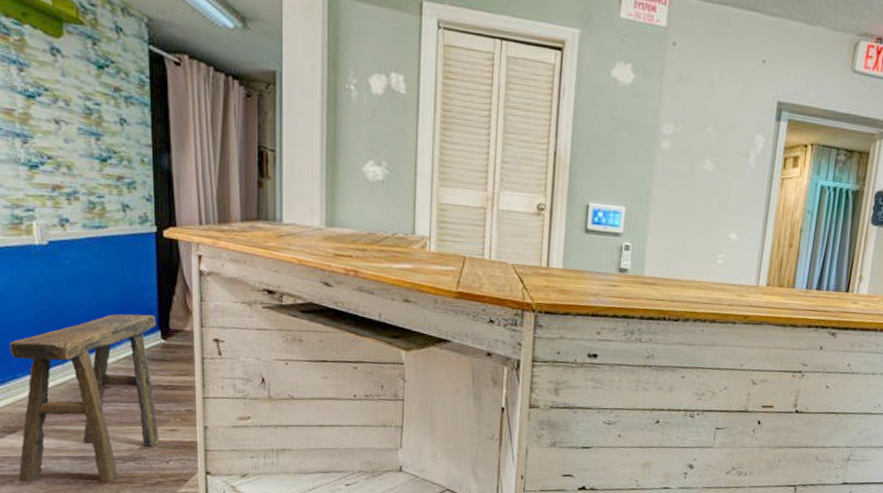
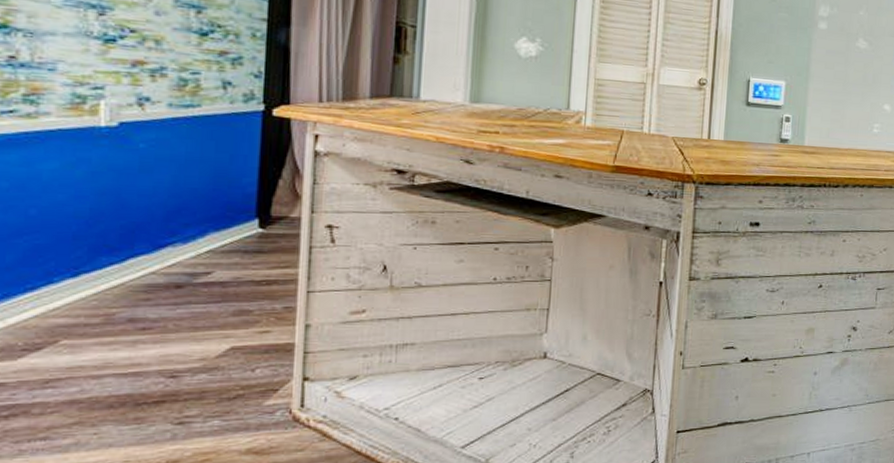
stool: present [9,313,159,482] -> none [37,201,254,411]

